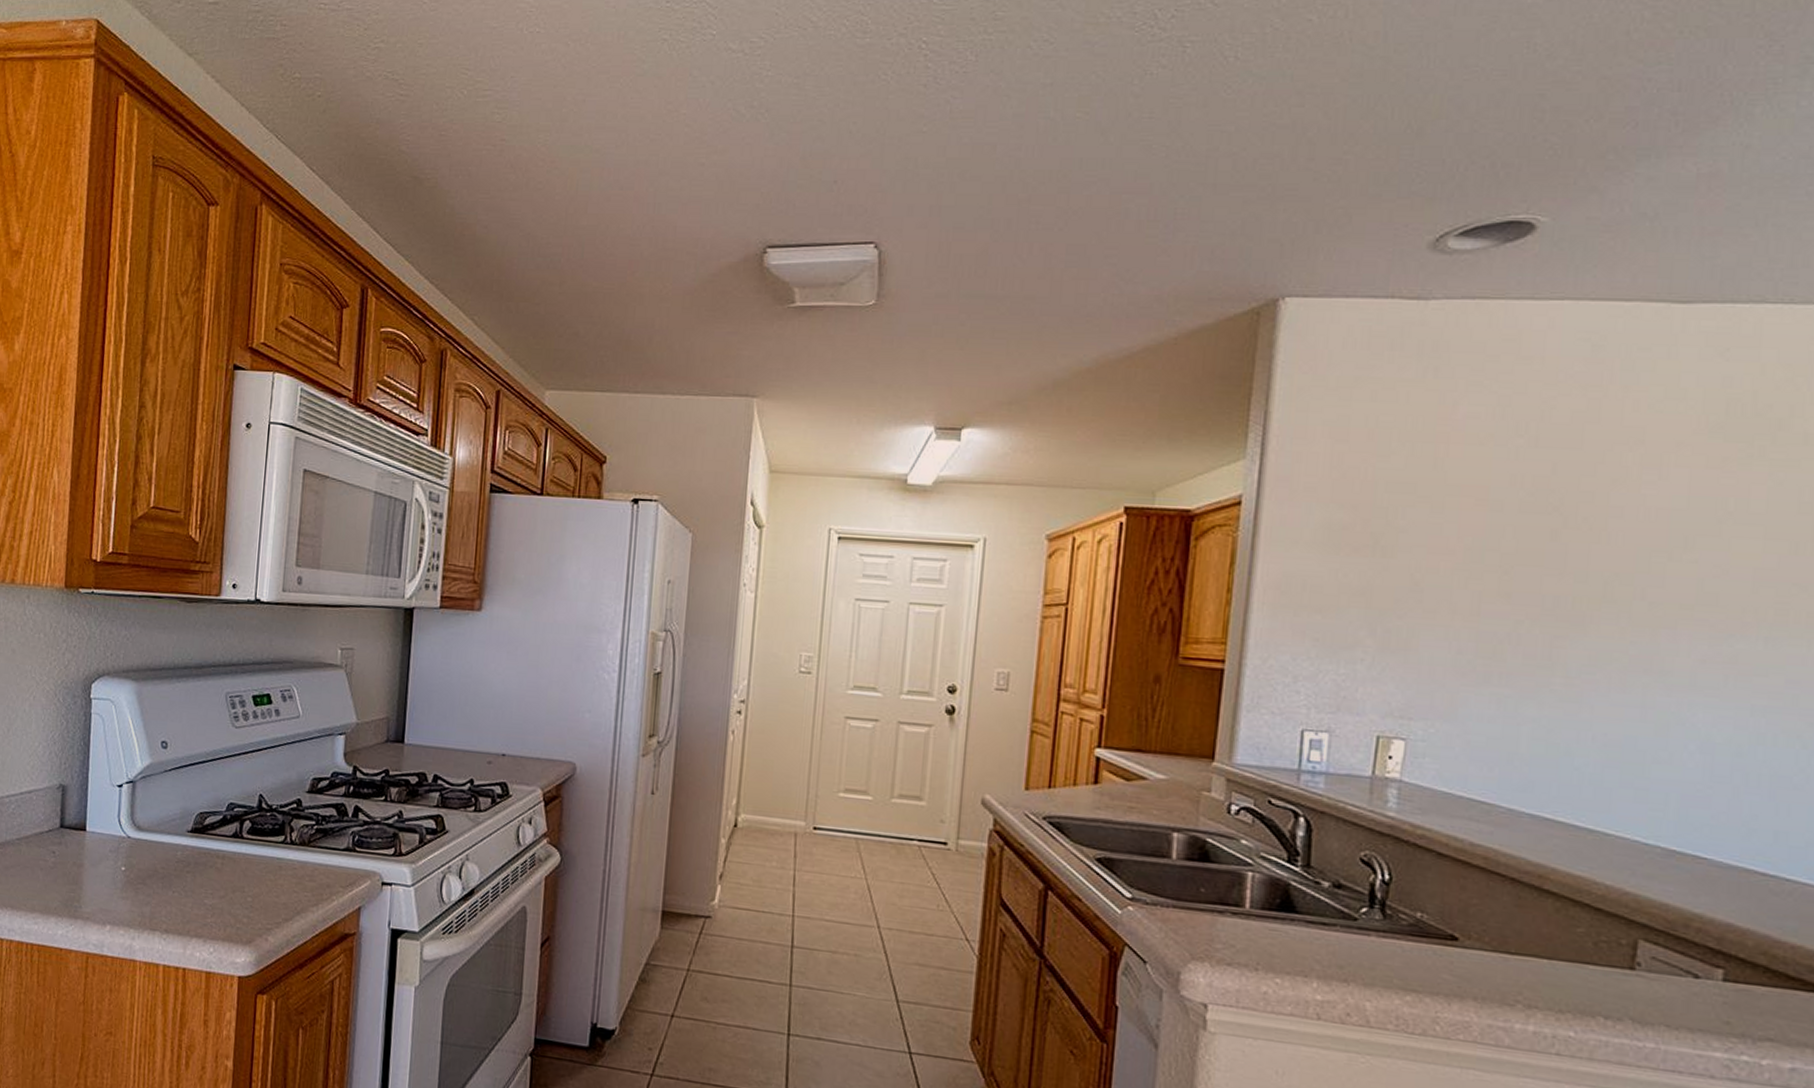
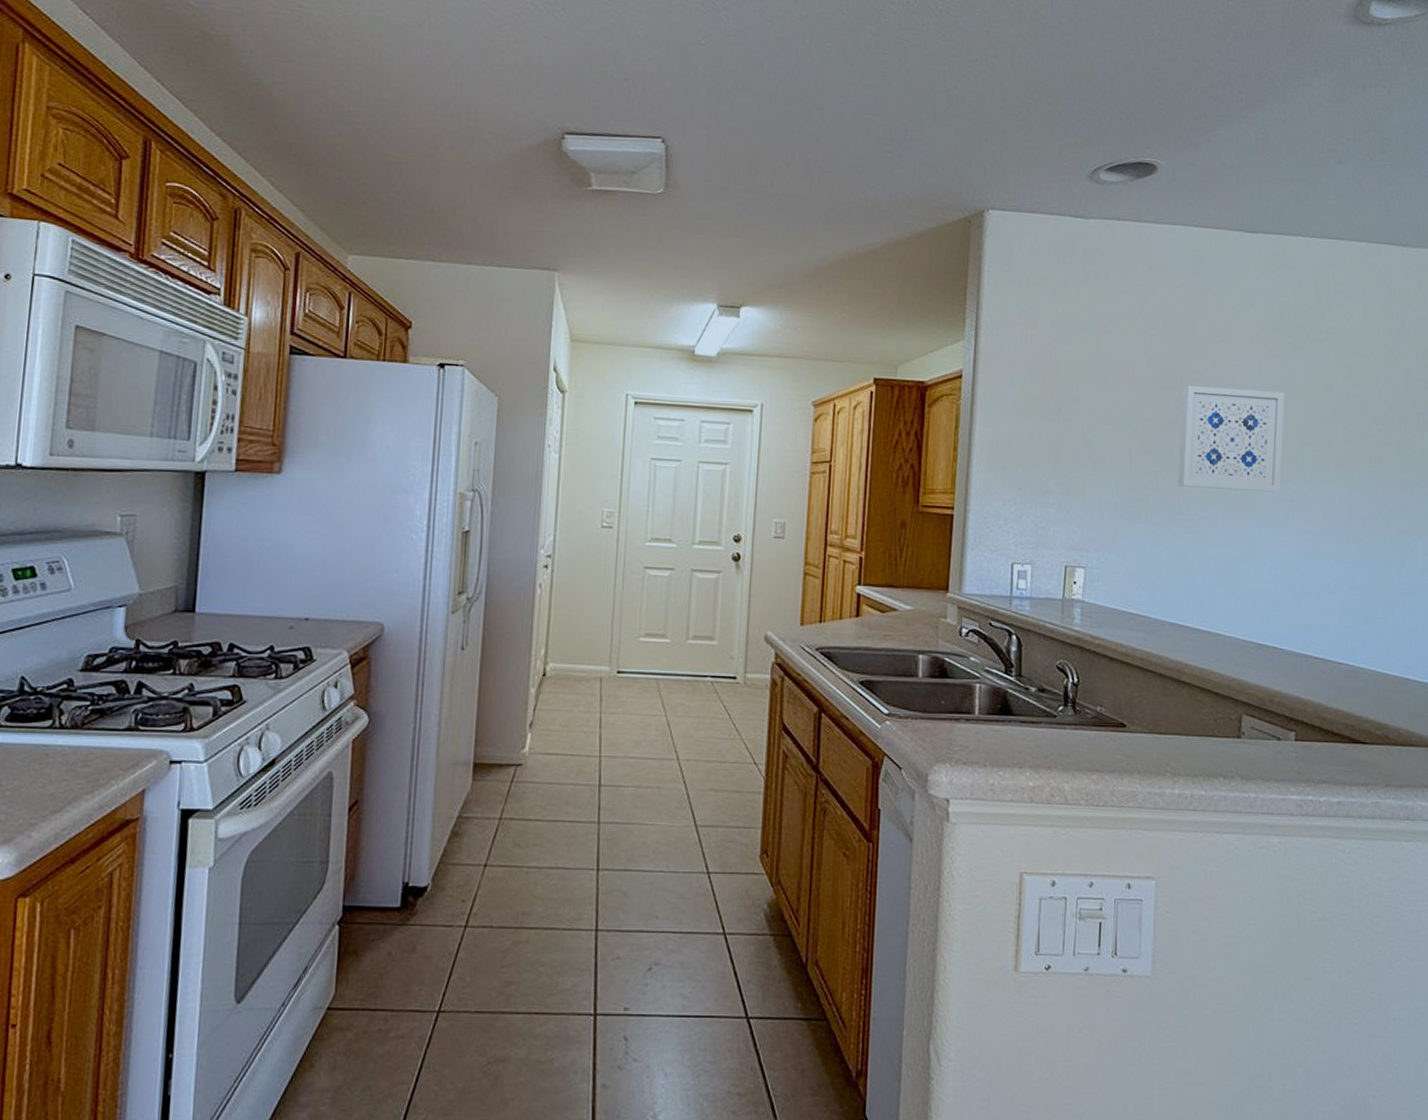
wall art: none [1550,509,1729,651] -> present [1178,385,1284,493]

